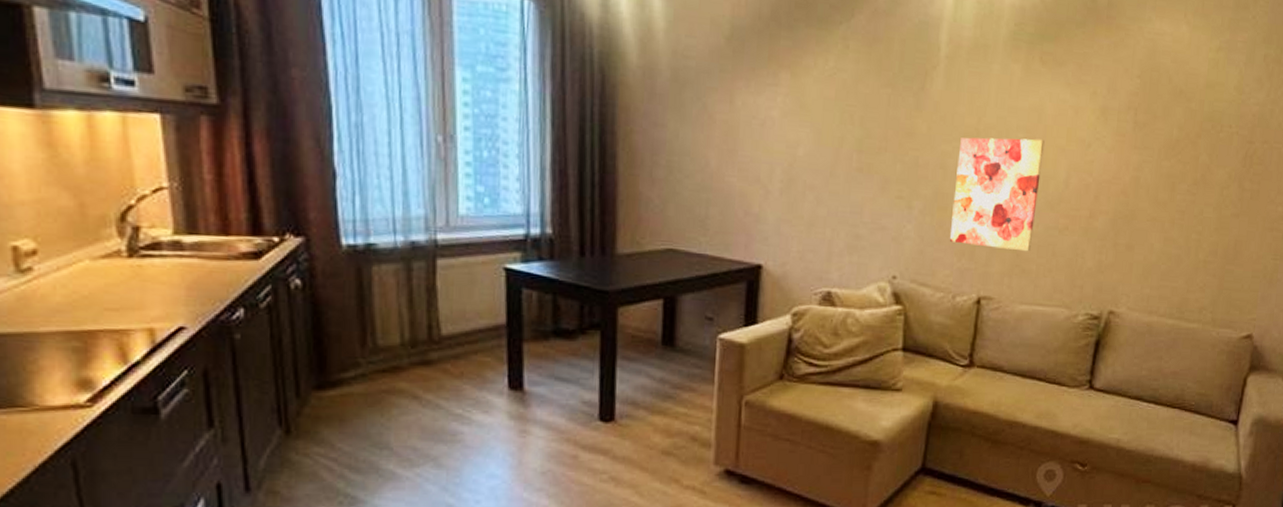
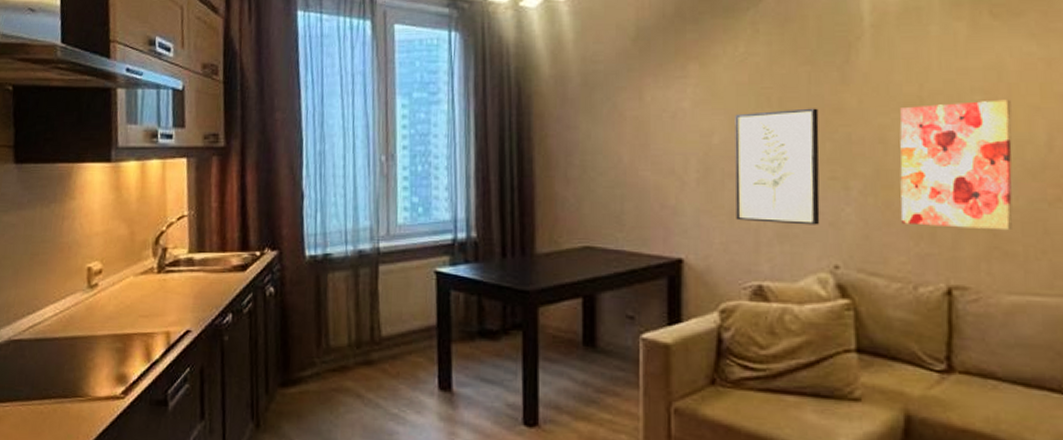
wall art: none [813,128,894,239] -> present [735,108,820,225]

